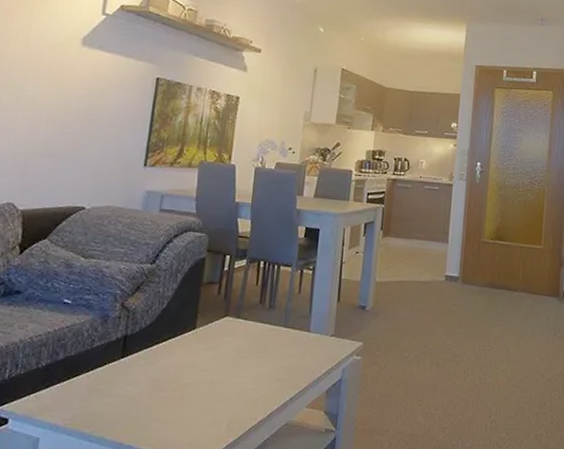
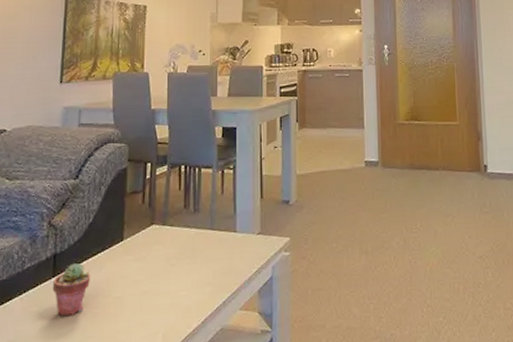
potted succulent: none [120,347,160,397] -> present [52,263,90,316]

